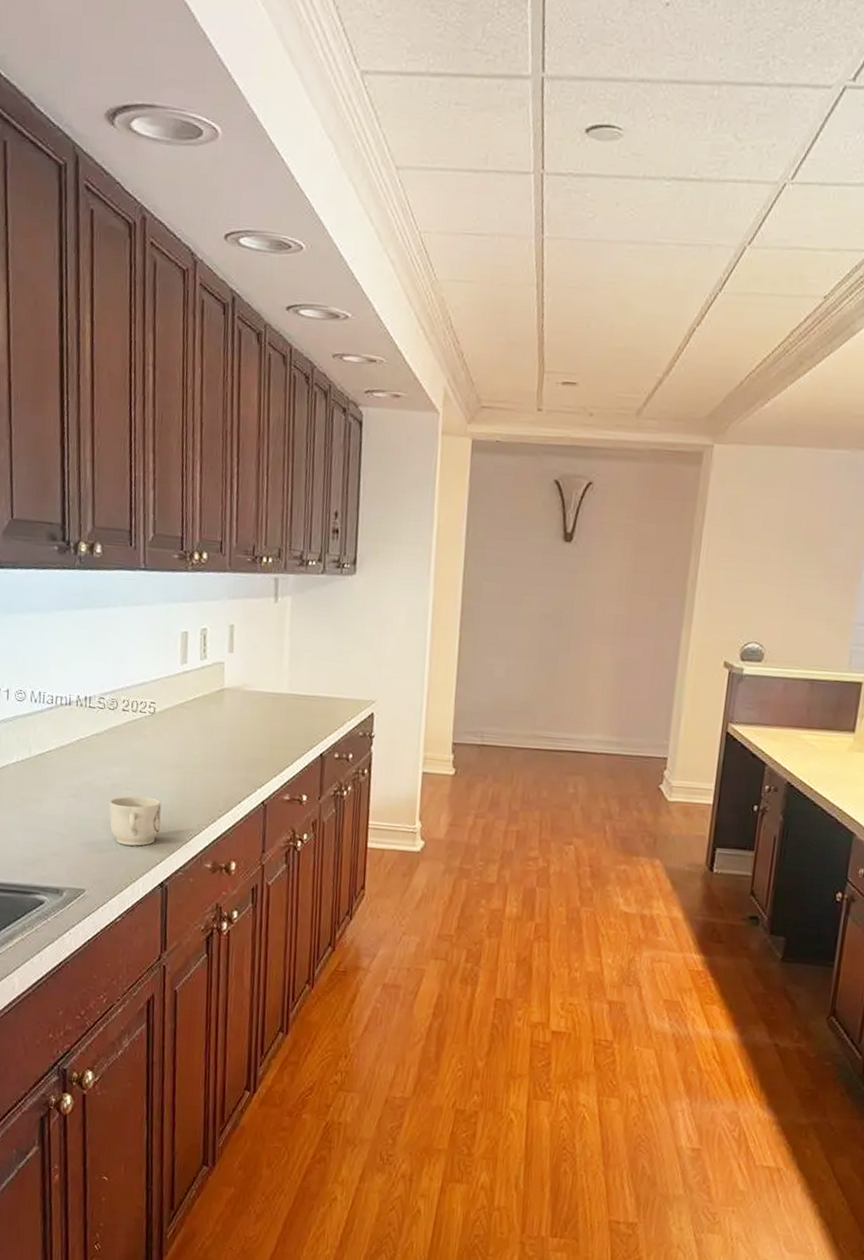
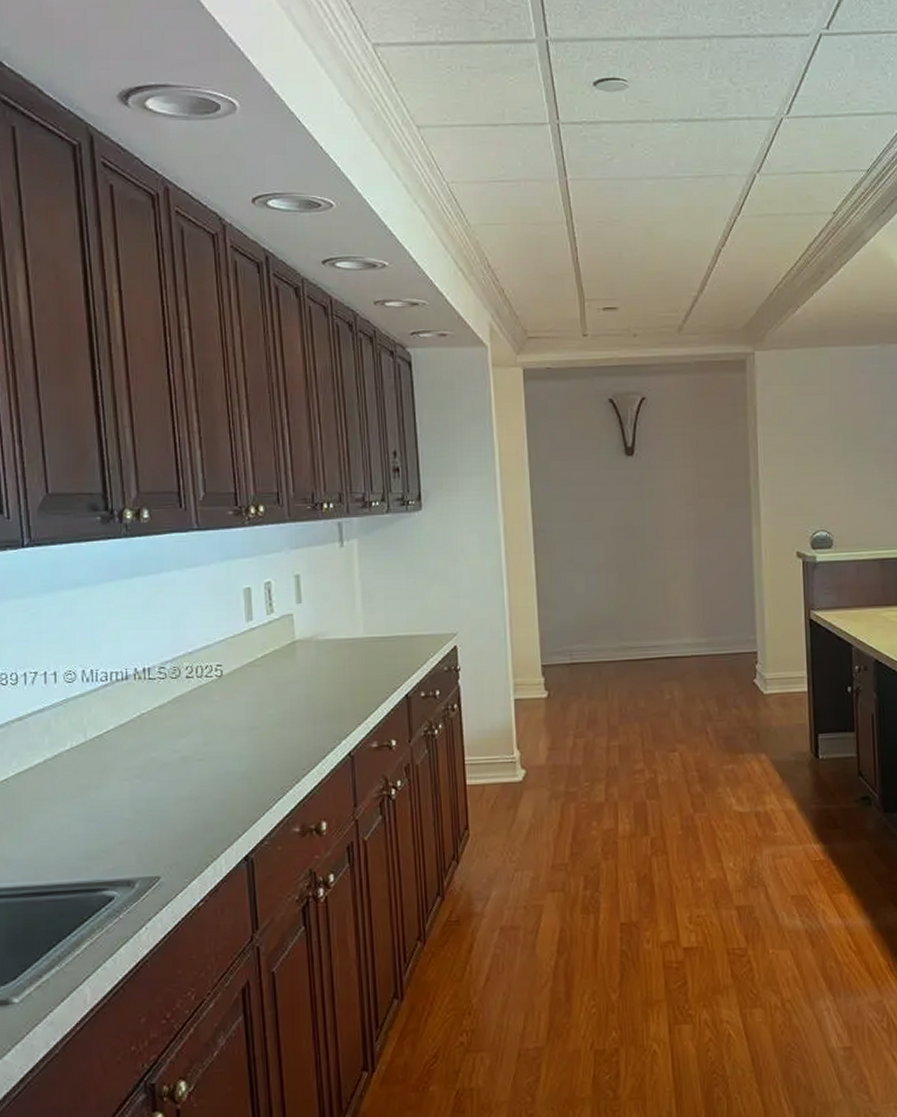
mug: present [109,796,162,846] -> none [180,765,239,821]

